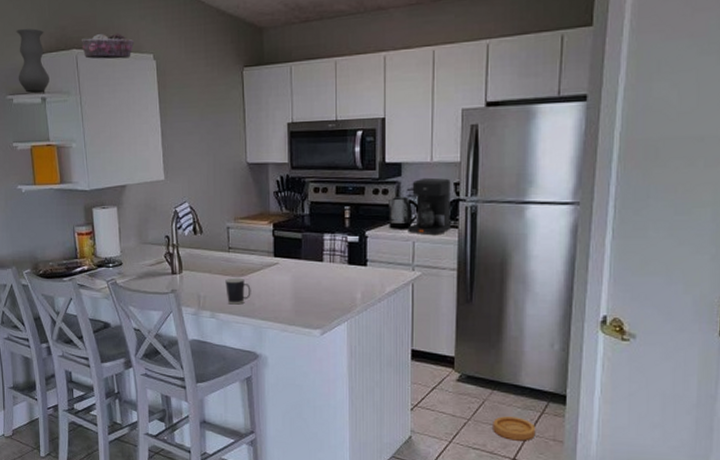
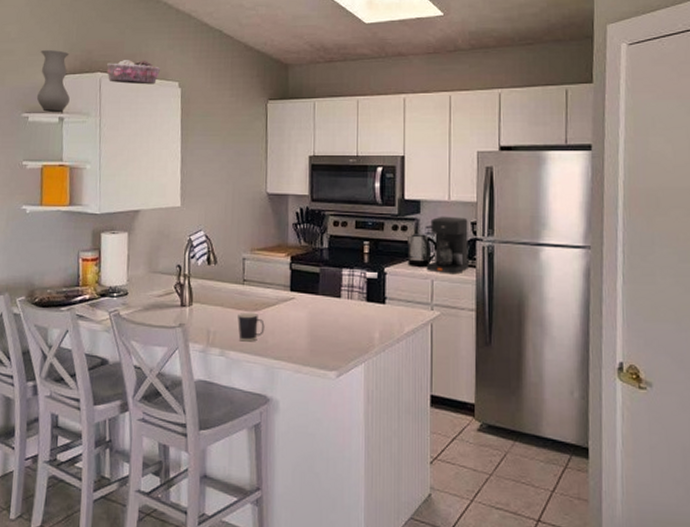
pet bowl: present [493,416,536,441] -> none [516,471,560,500]

